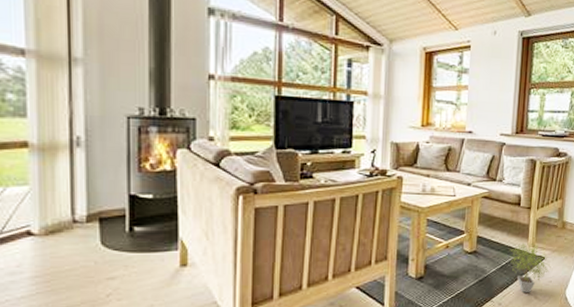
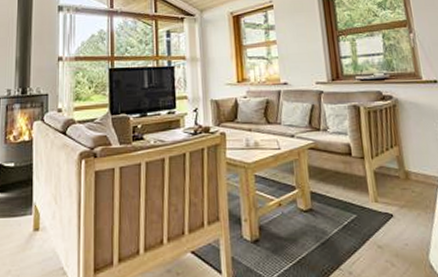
potted plant: present [510,242,551,293] -> none [350,197,403,260]

